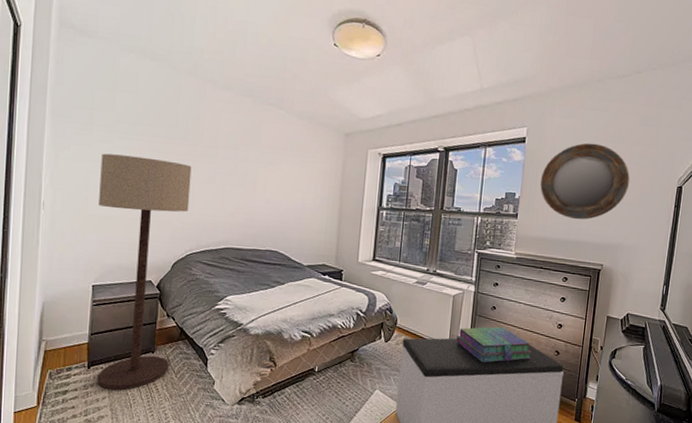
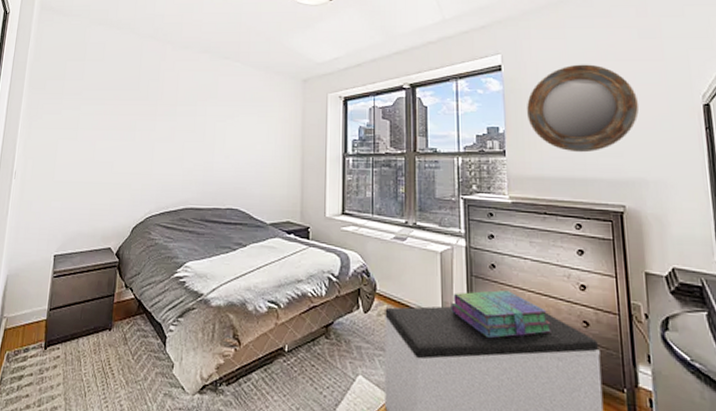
floor lamp: present [97,153,192,391] -> none [52,120,152,376]

